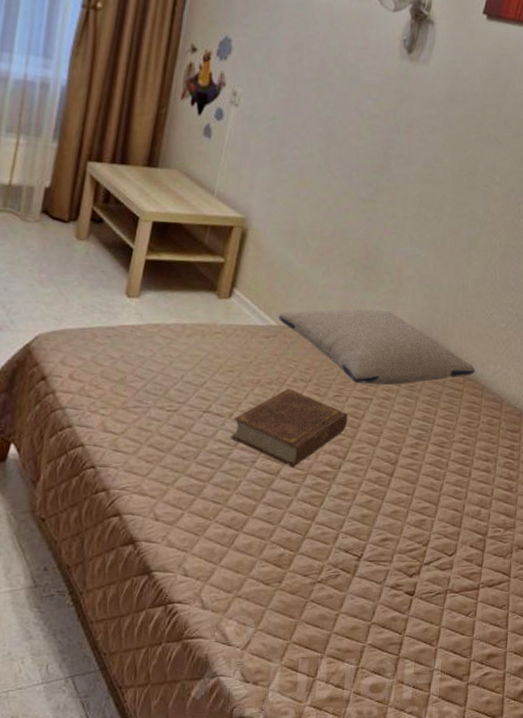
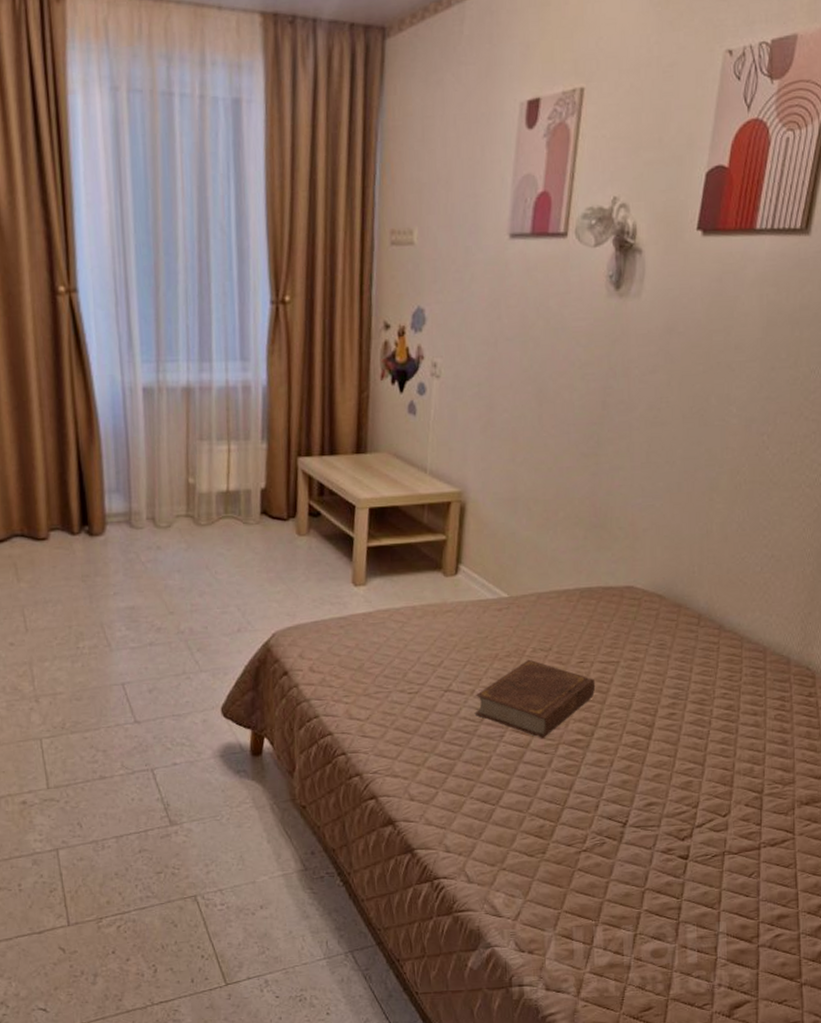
pillow: present [278,309,476,386] -> none [508,569,731,647]

